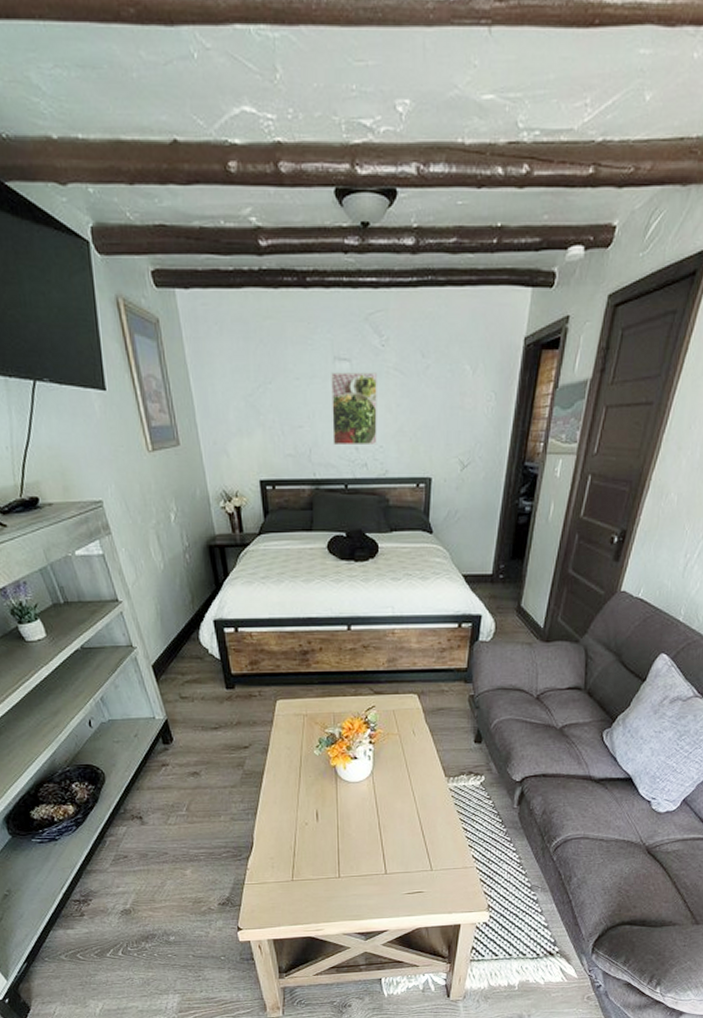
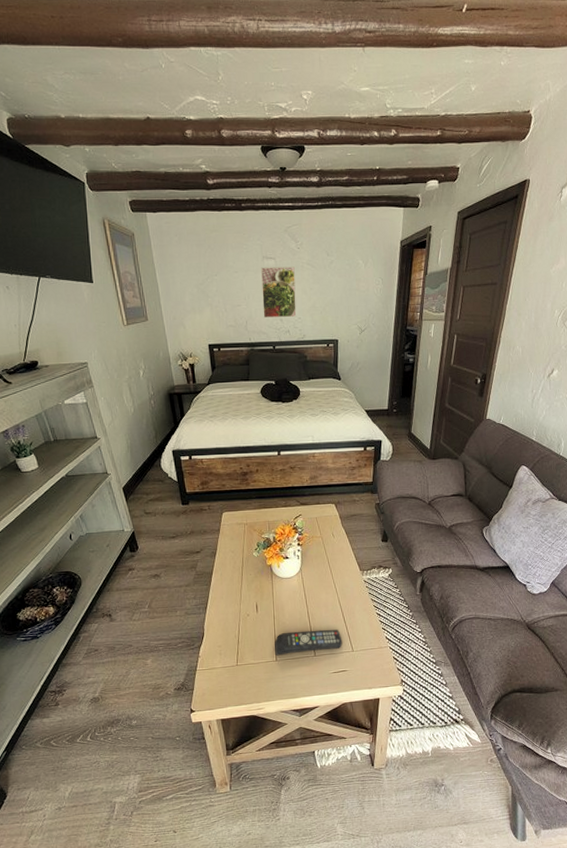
remote control: none [338,844,419,872] -> present [275,629,343,656]

